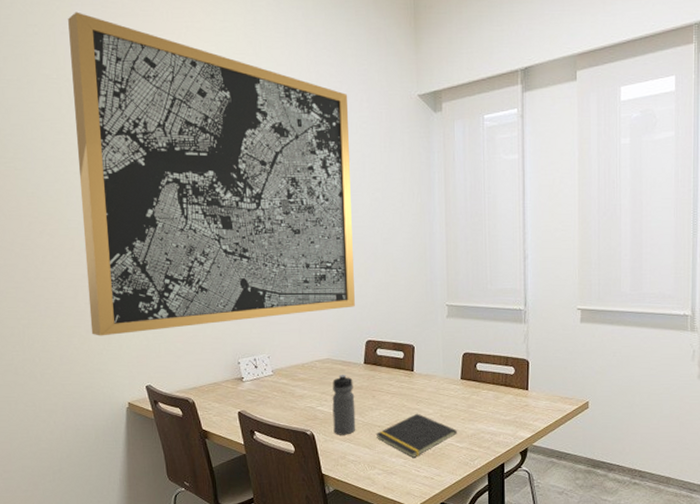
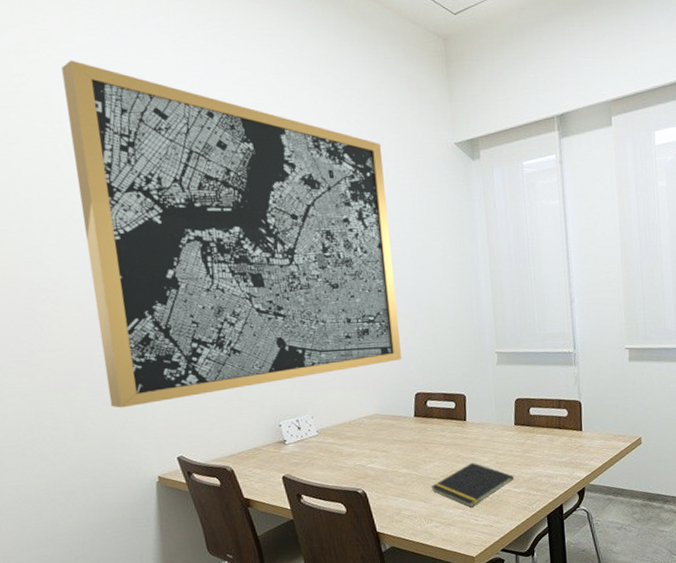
water bottle: present [332,375,356,435] -> none [382,429,410,491]

